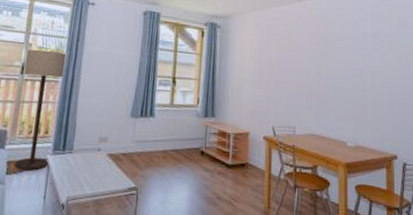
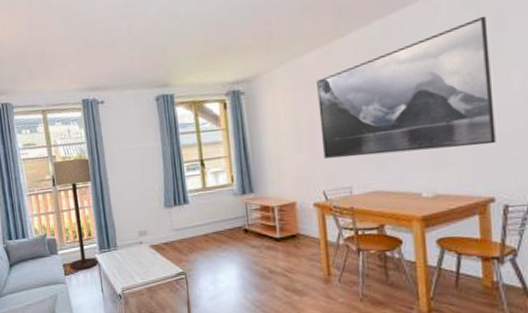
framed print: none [276,13,399,111] -> present [317,16,496,159]

